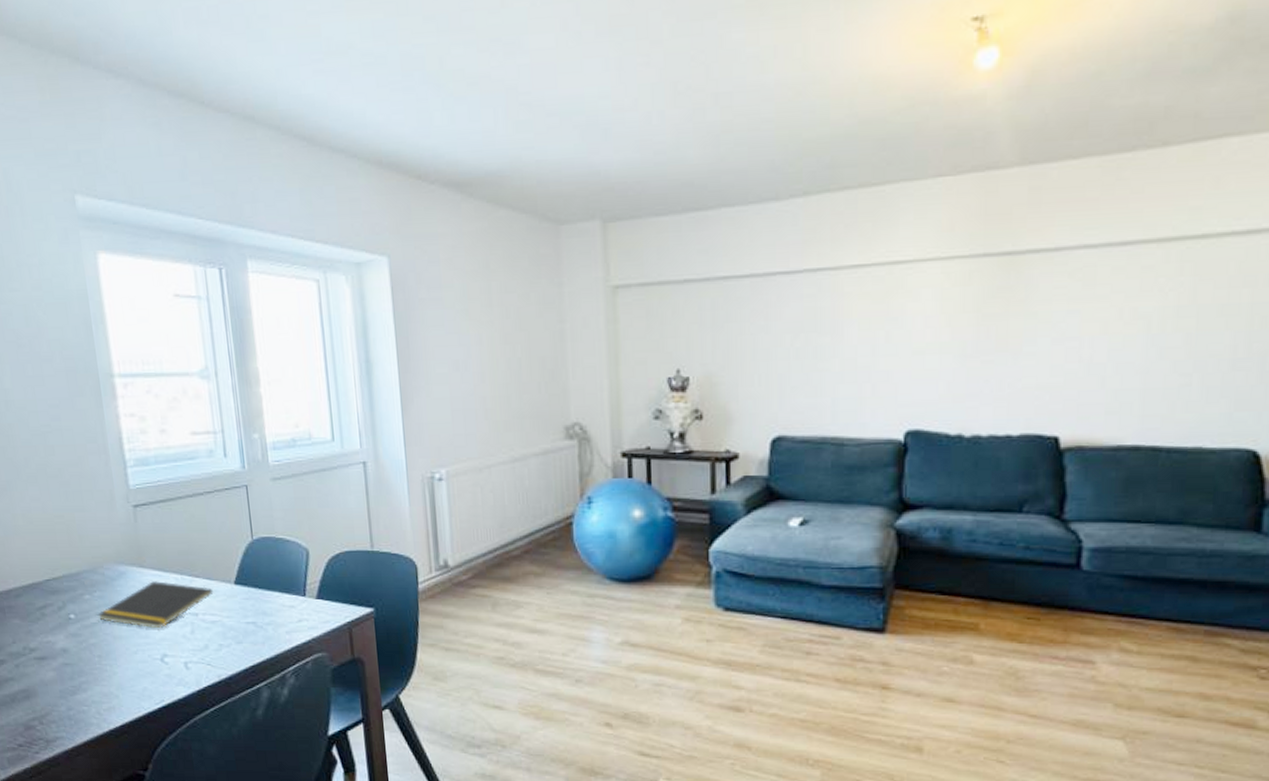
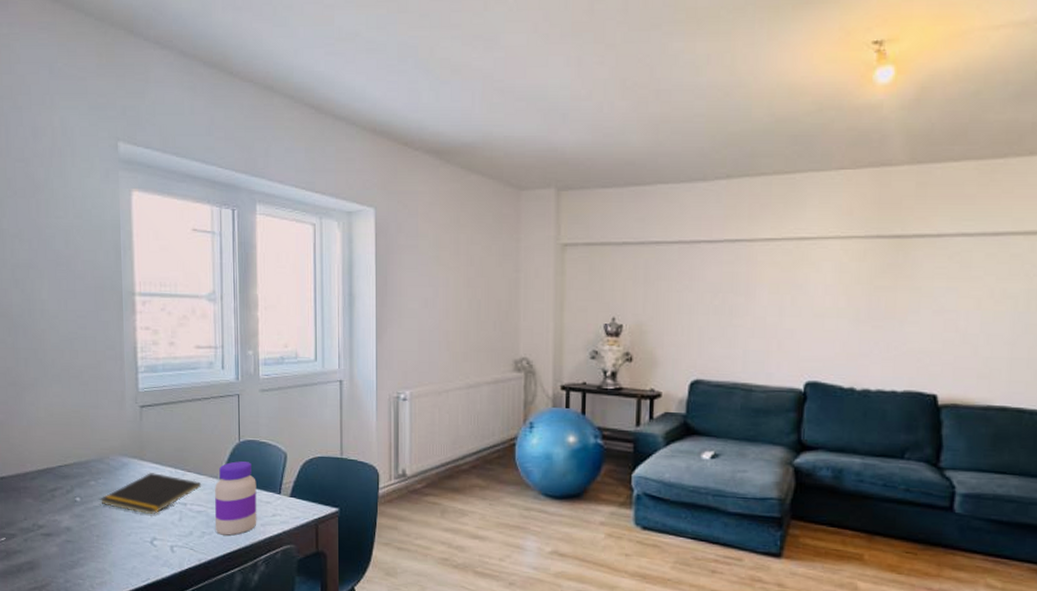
jar: none [229,562,281,647] -> present [215,461,257,536]

